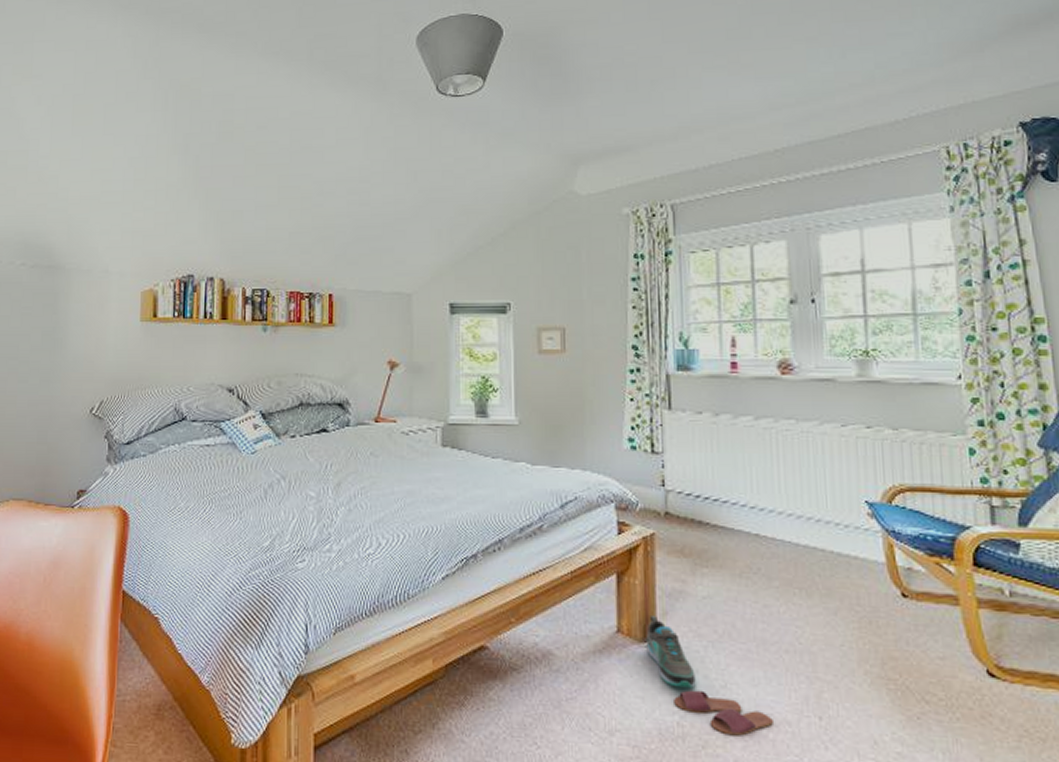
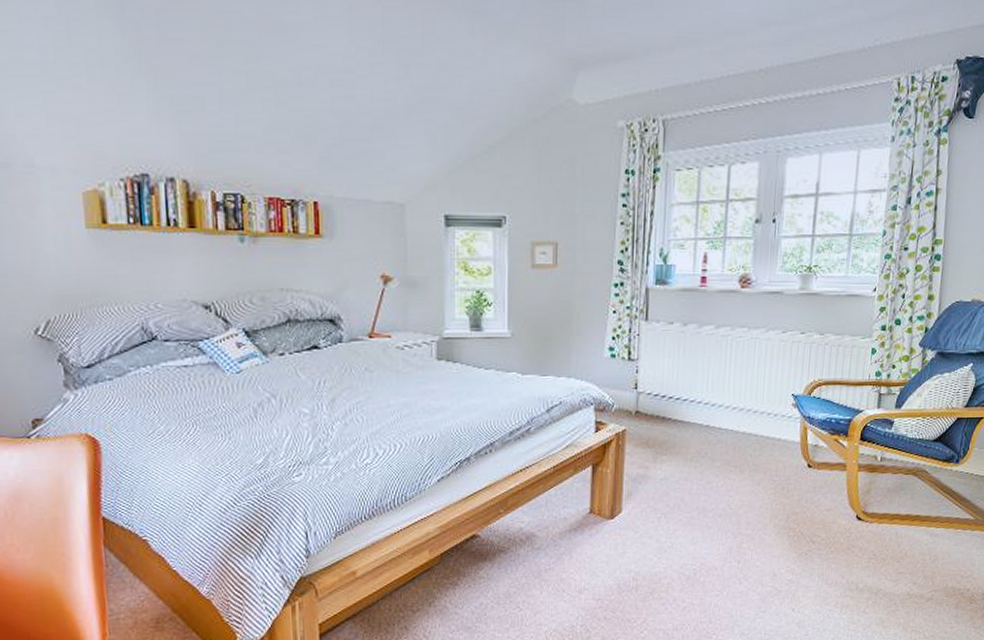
athletic shoe: present [646,616,697,688] -> none [613,497,651,551]
slippers: present [674,690,773,736] -> none [631,551,705,582]

